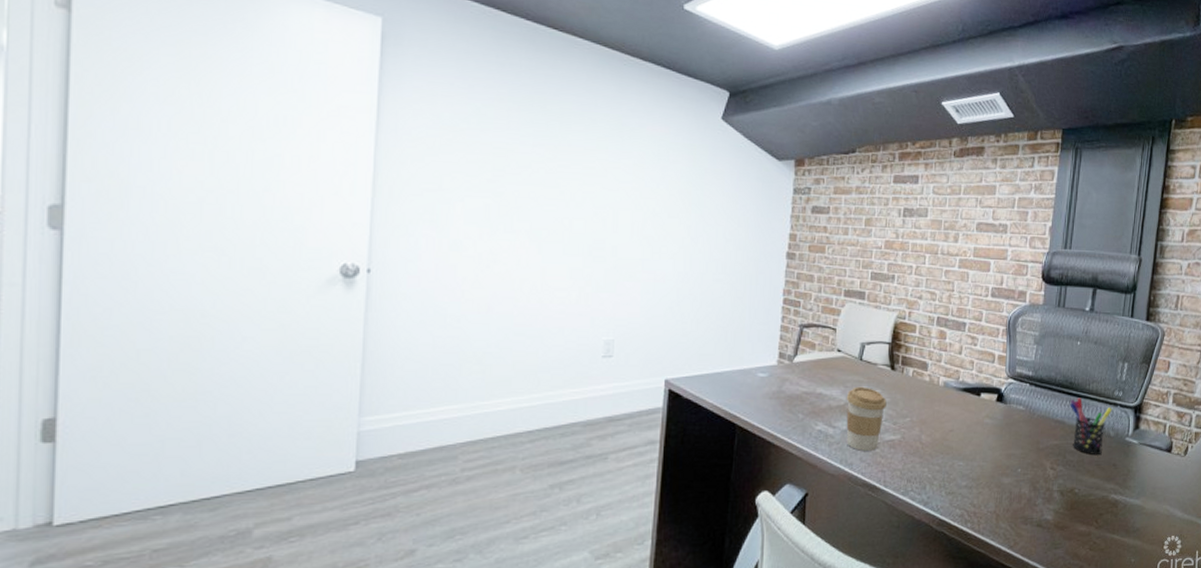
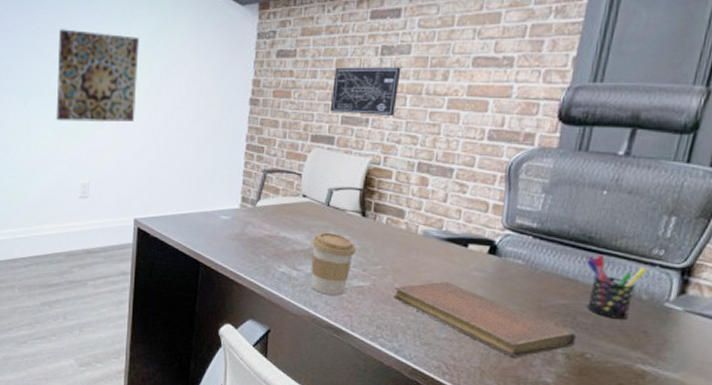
wall art: none [578,169,674,274] -> present [56,29,139,123]
wall art: none [860,226,920,274] -> present [329,67,401,117]
notebook: none [921,430,1067,499] -> present [393,281,577,358]

